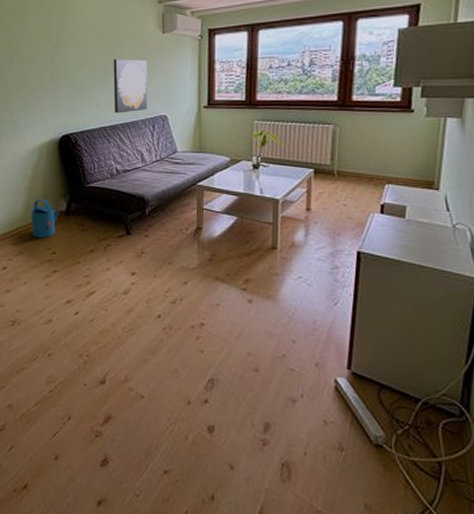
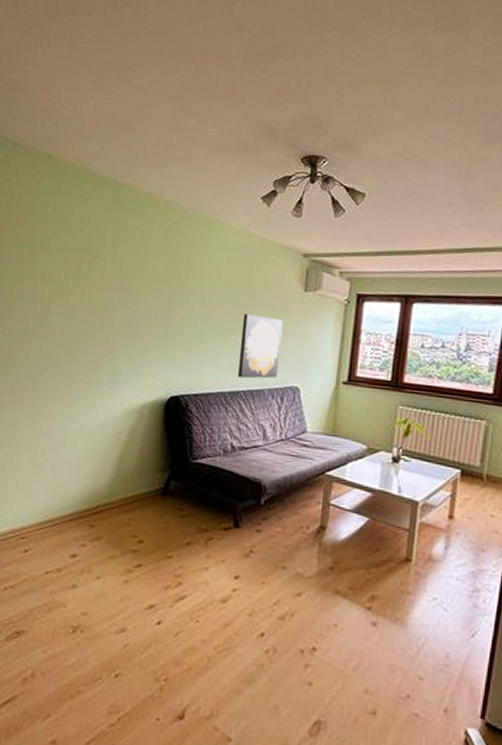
watering can: present [31,198,67,238] -> none [116,470,165,522]

